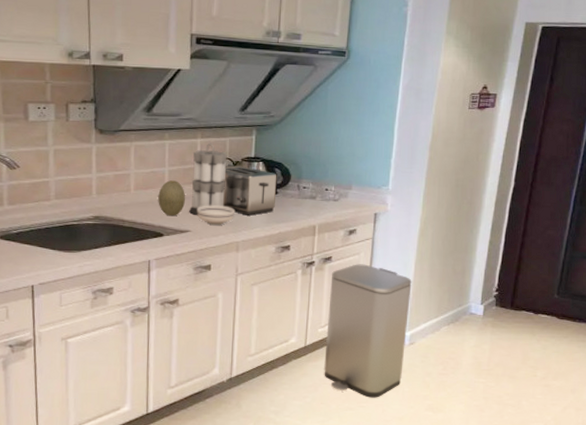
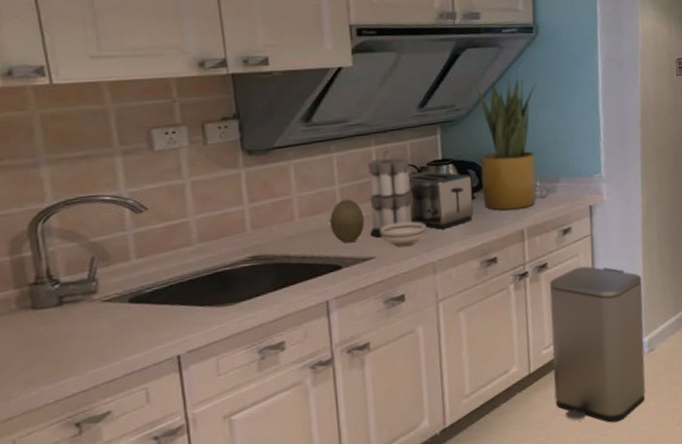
planter: none [284,95,343,208] -> present [473,79,537,211]

